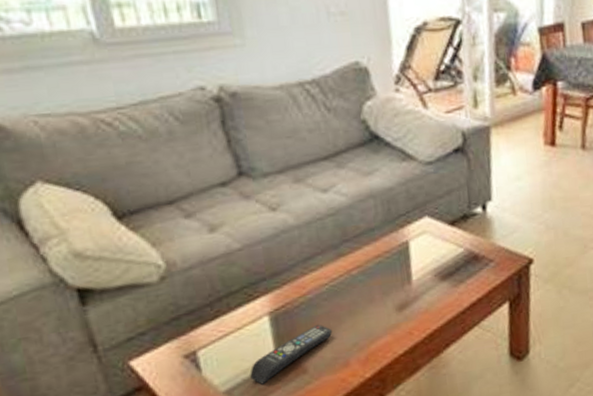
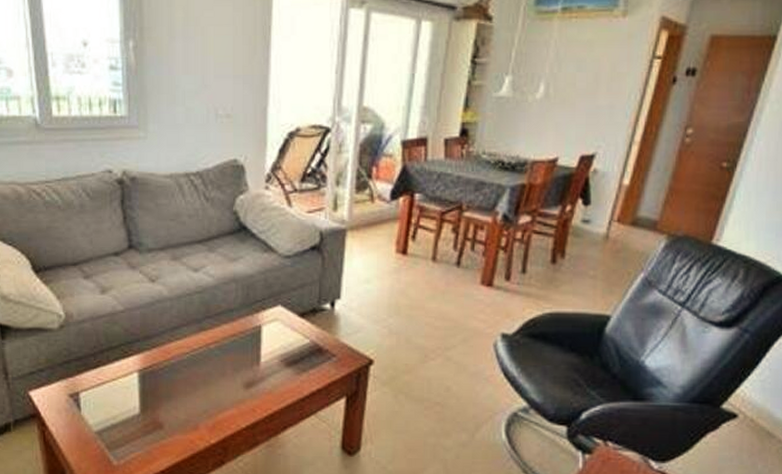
remote control: present [250,324,333,385] -> none [118,387,188,432]

